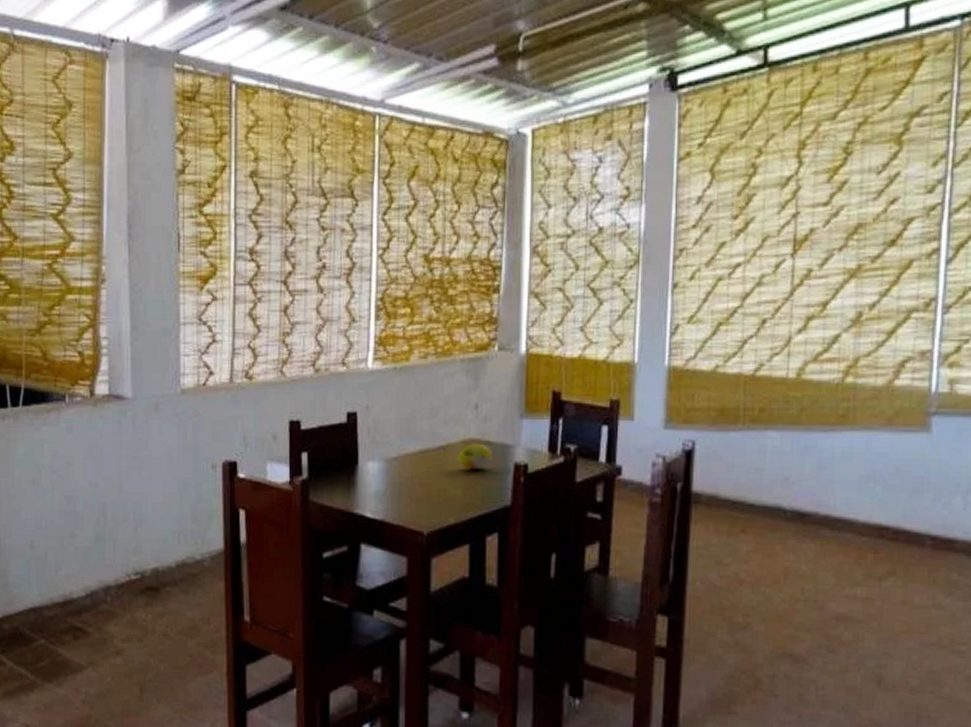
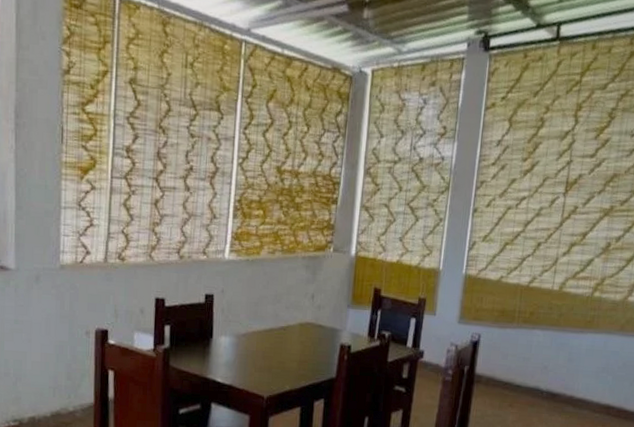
fruit: present [458,444,493,470] -> none [295,327,324,348]

